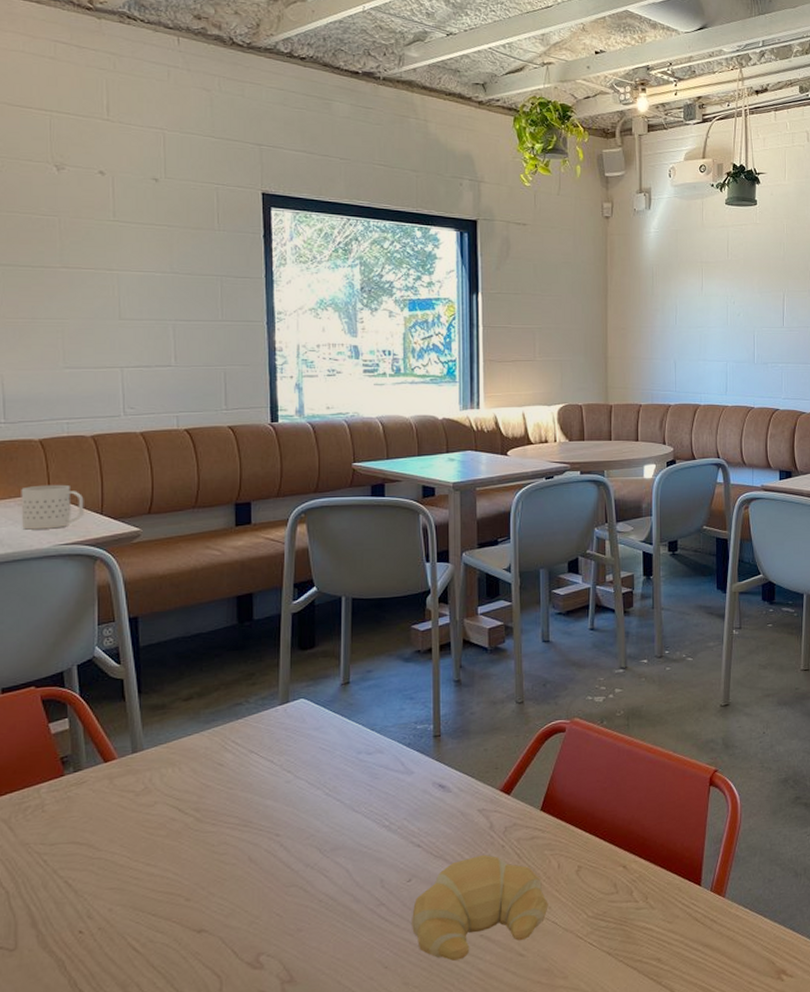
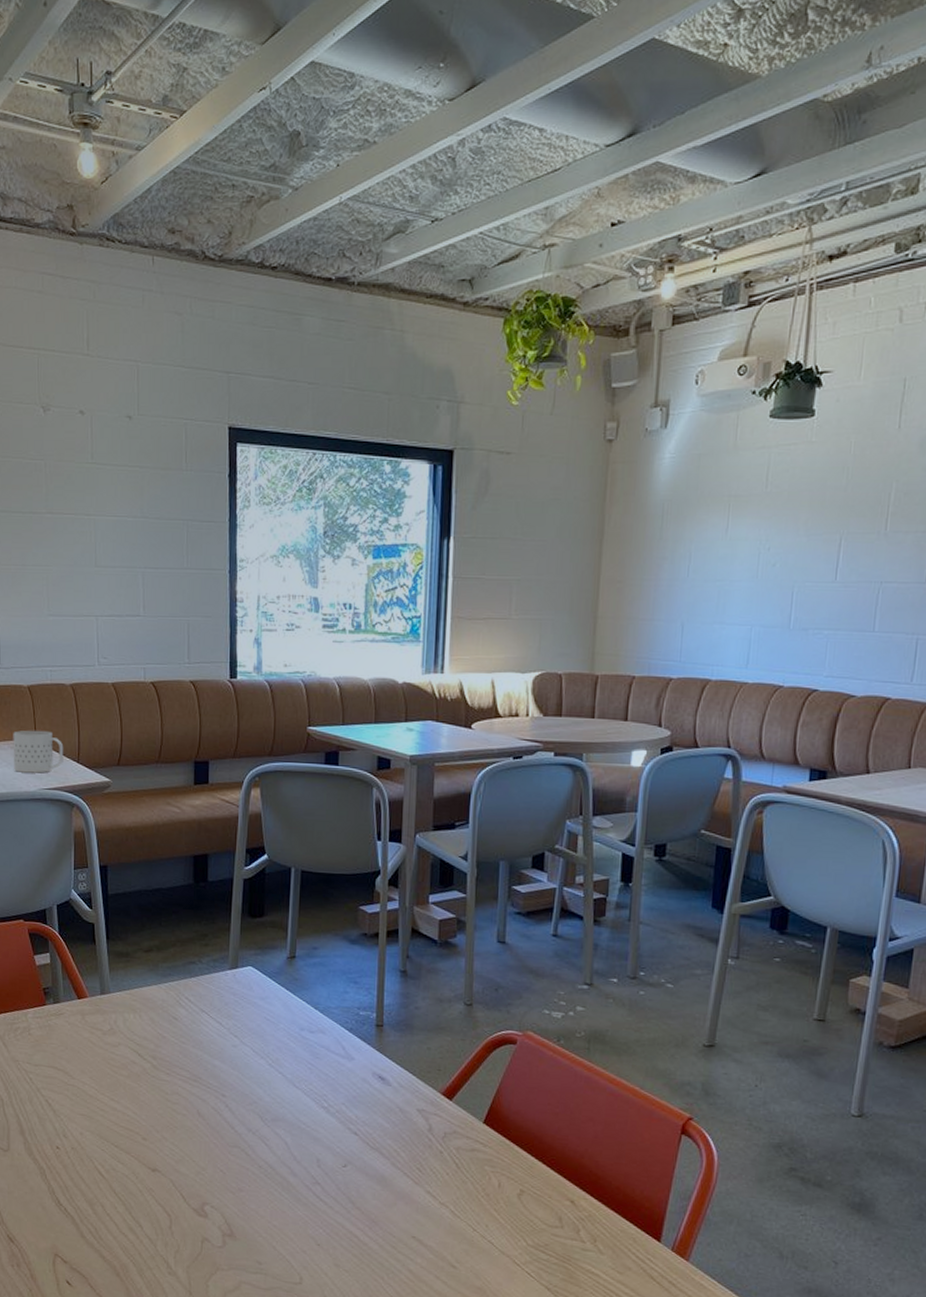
croissant: present [411,854,548,961] -> none [344,1155,486,1256]

